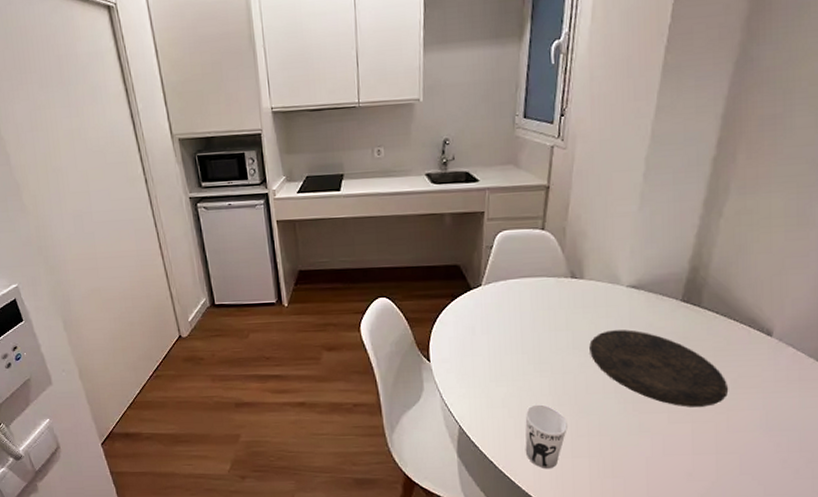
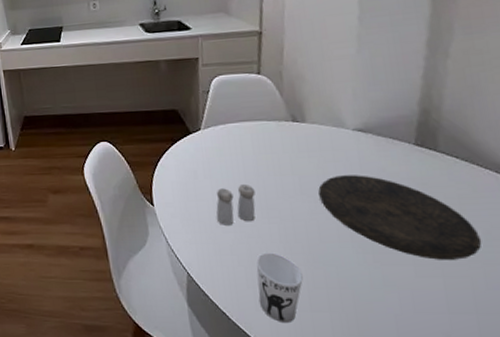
salt and pepper shaker: none [490,339,530,380] -> present [216,183,256,225]

